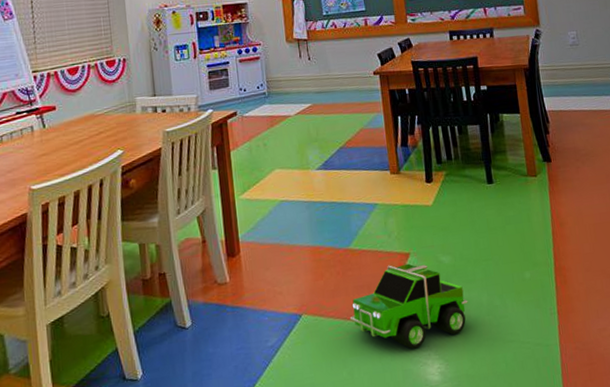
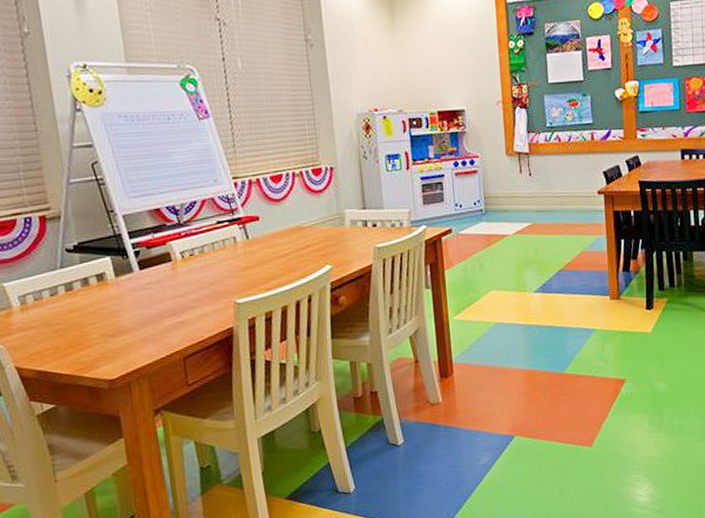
toy truck: present [349,263,468,349] -> none [562,389,681,472]

